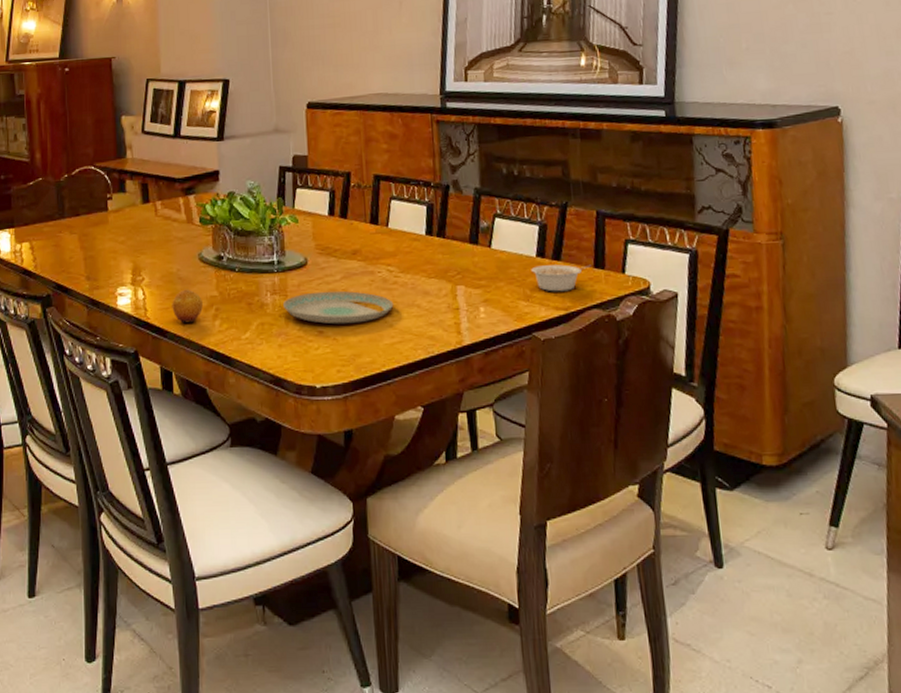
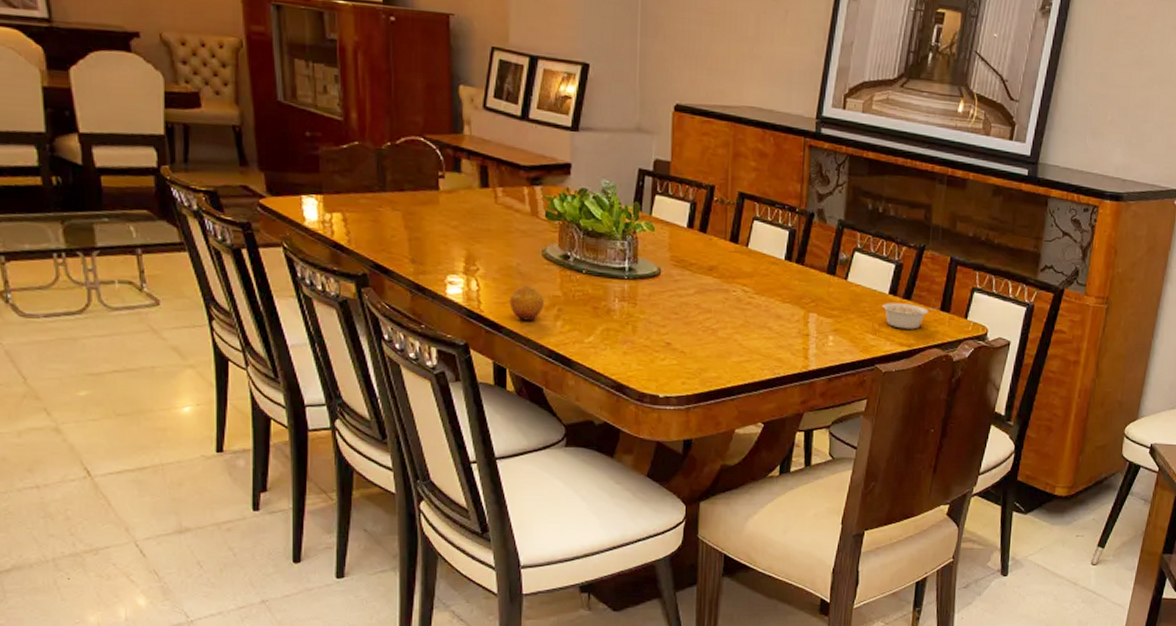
plate: present [283,291,394,324] -> none [632,303,746,339]

